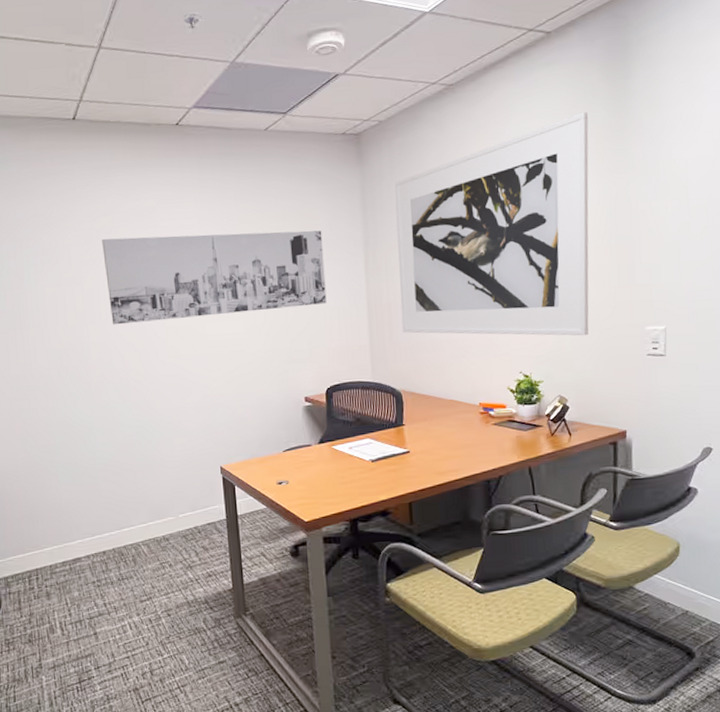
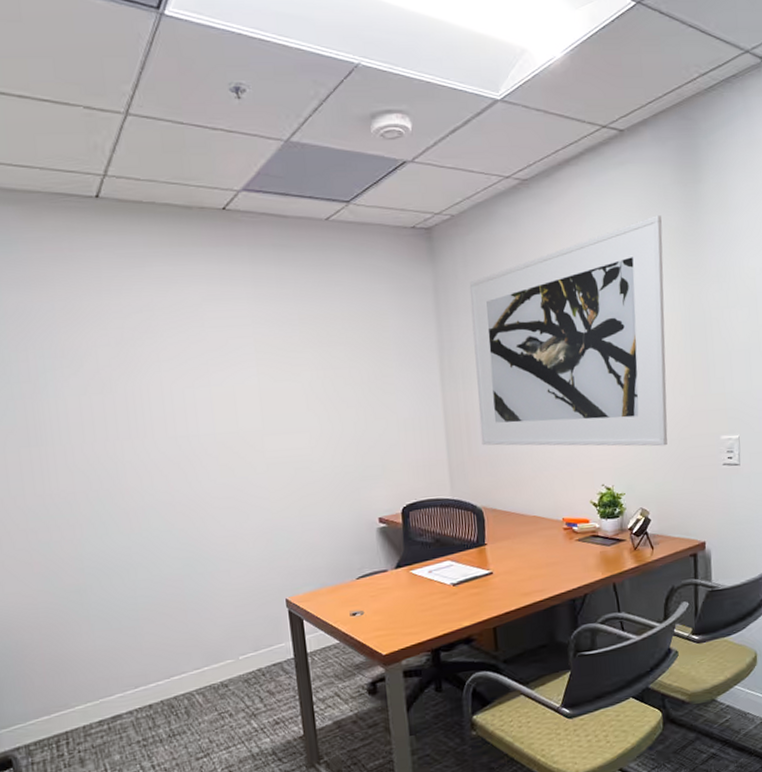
wall art: present [102,230,327,325] -> none [136,333,400,441]

